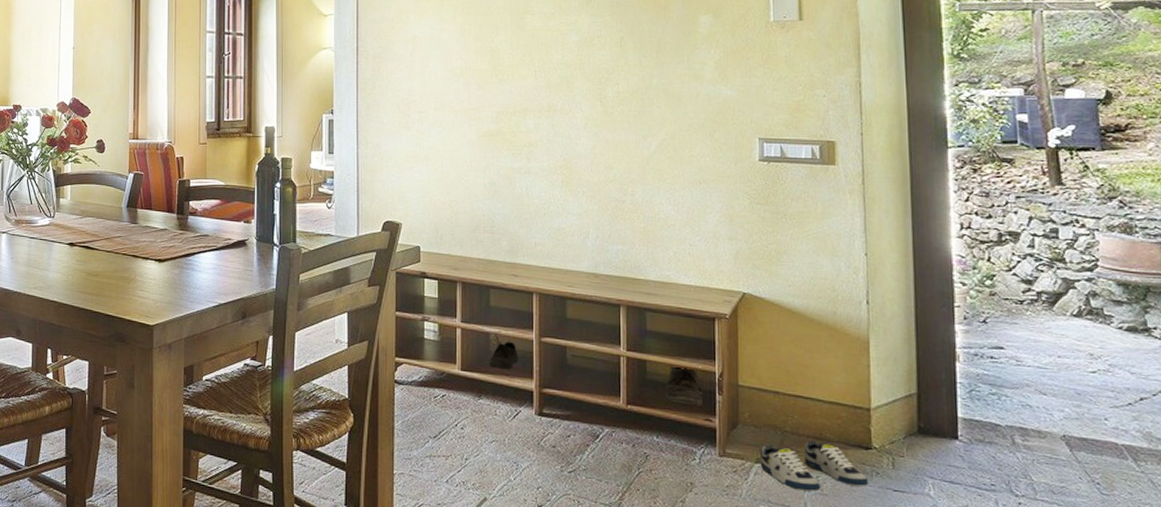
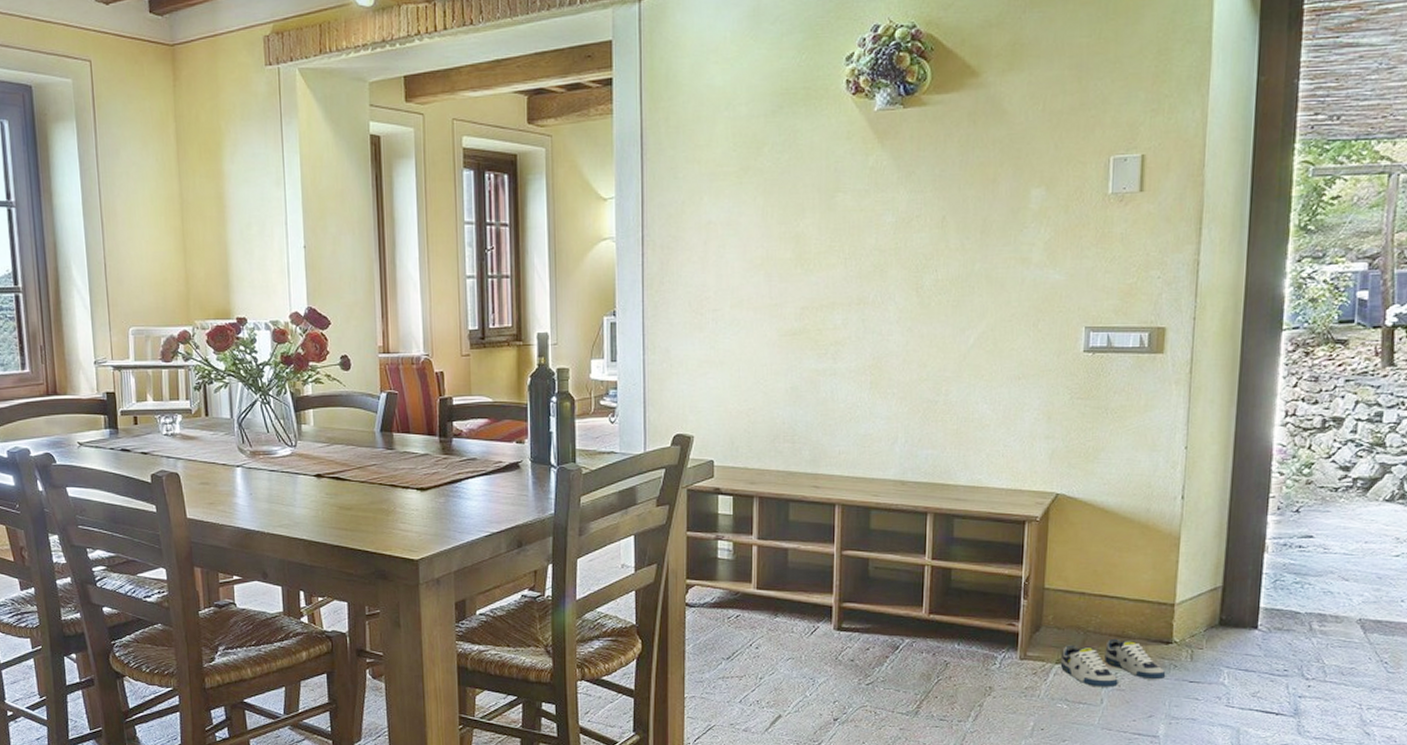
shoe: present [489,335,517,370] -> none [786,550,817,586]
shoe: present [664,364,702,406] -> none [968,571,1007,611]

